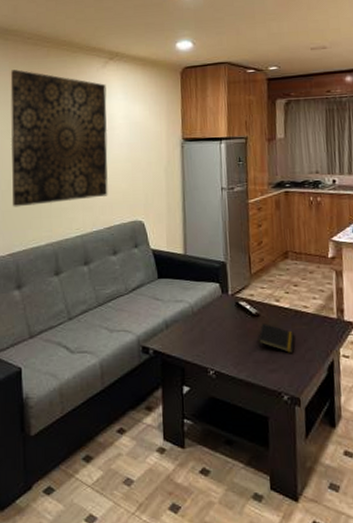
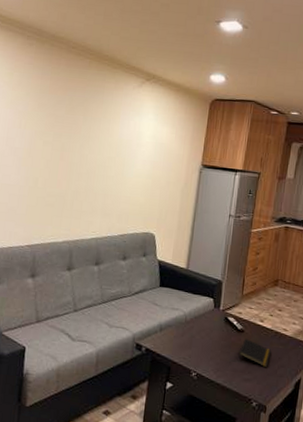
wall art: present [10,69,108,207] -> none [37,75,140,207]

